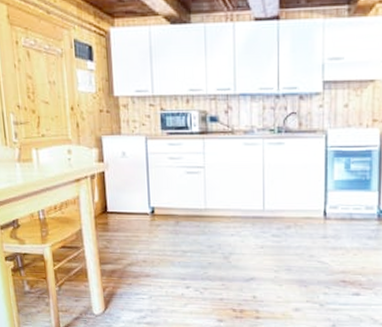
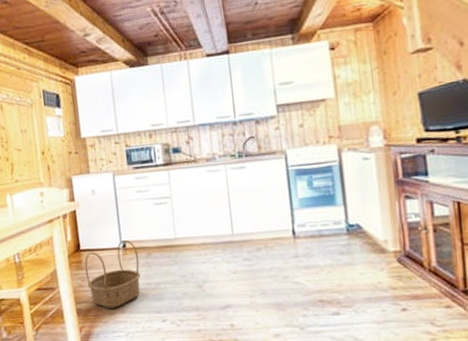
basket: none [111,205,168,272] -> present [84,239,141,308]

